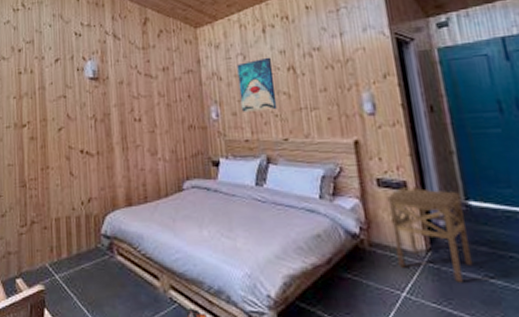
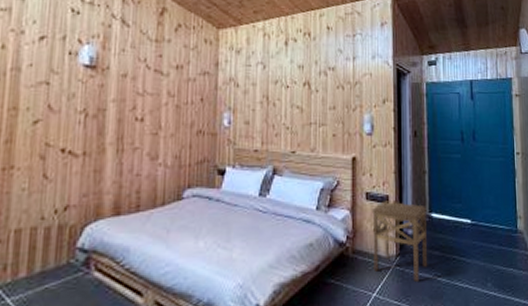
wall art: present [237,57,278,112] -> none [254,70,290,122]

